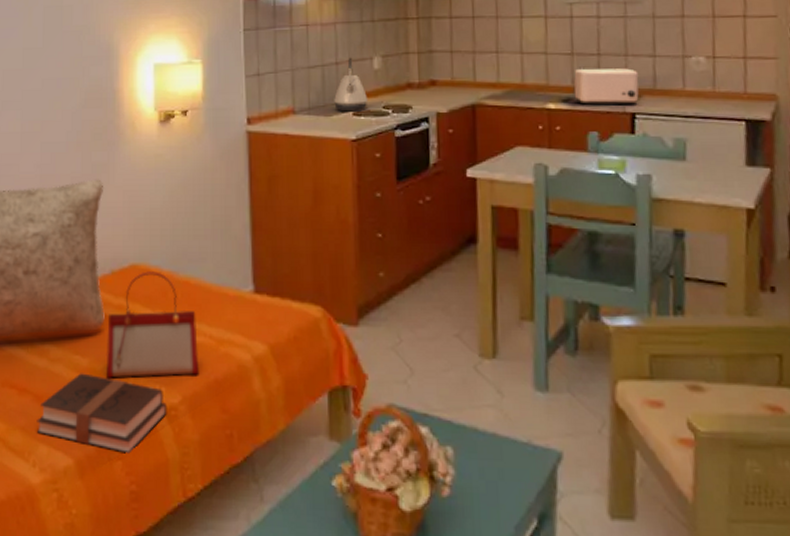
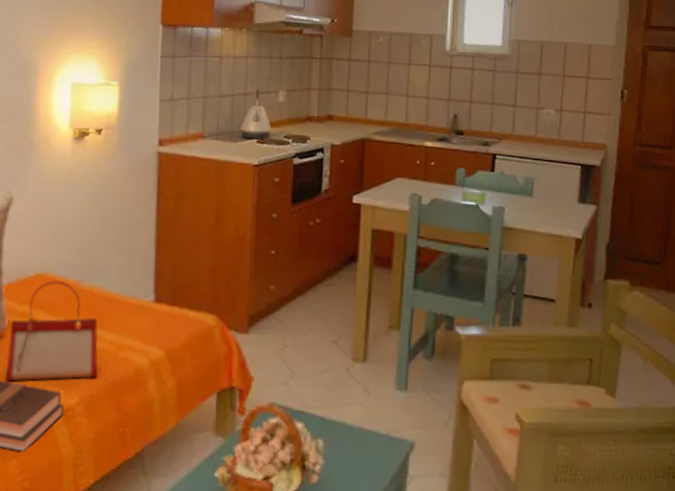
toaster: present [574,68,639,106] -> none [448,113,501,147]

